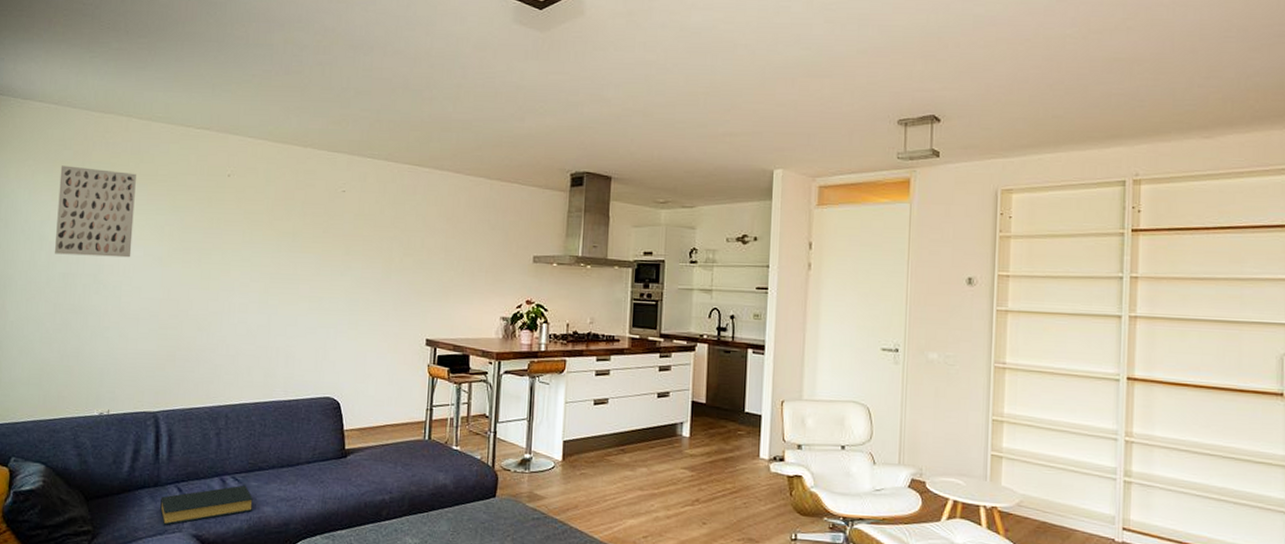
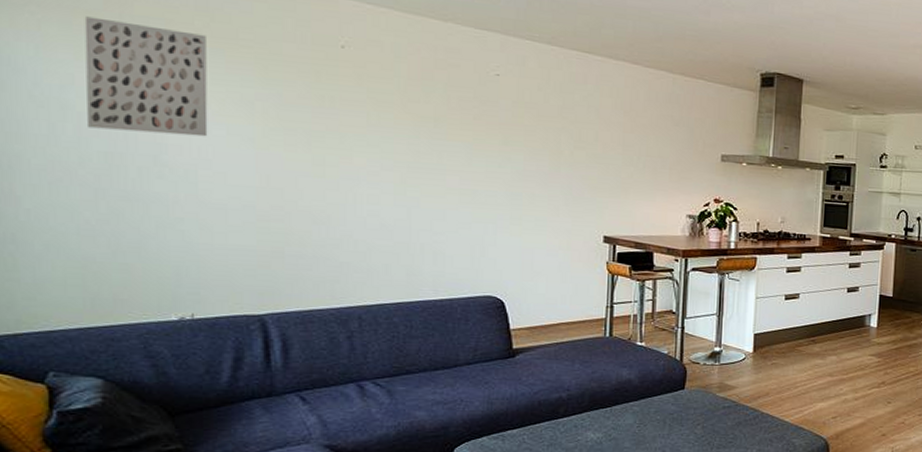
hardback book: present [160,485,253,525] -> none [278,390,401,437]

